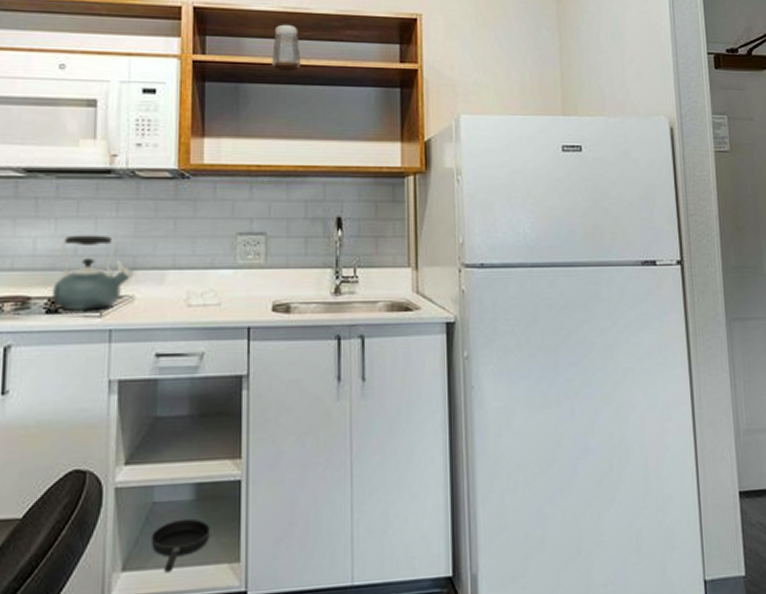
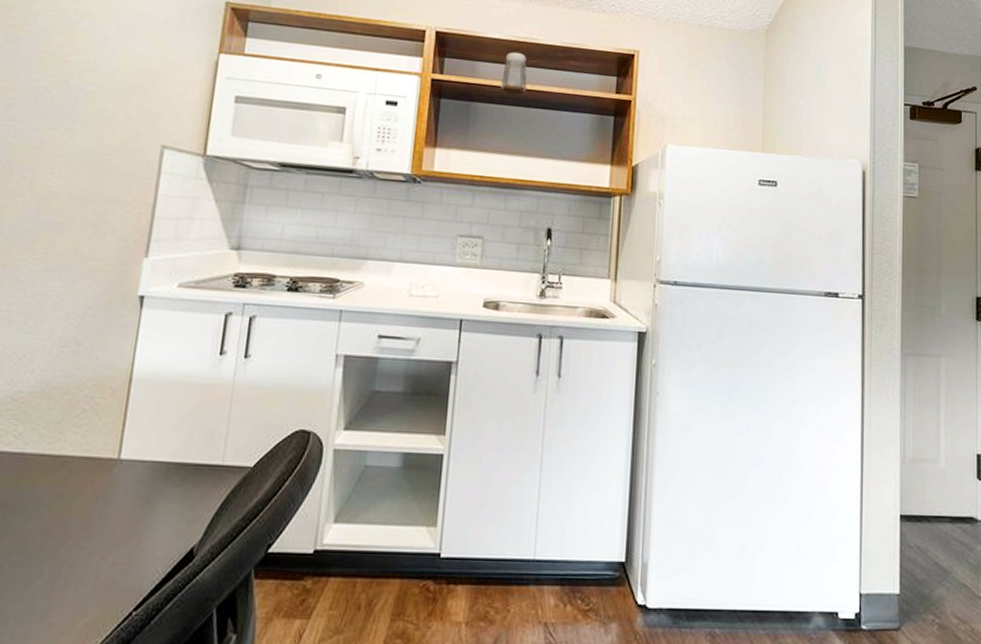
kettle: present [52,235,134,310] -> none [294,224,366,292]
frying pan: present [150,518,210,573] -> none [360,483,413,529]

